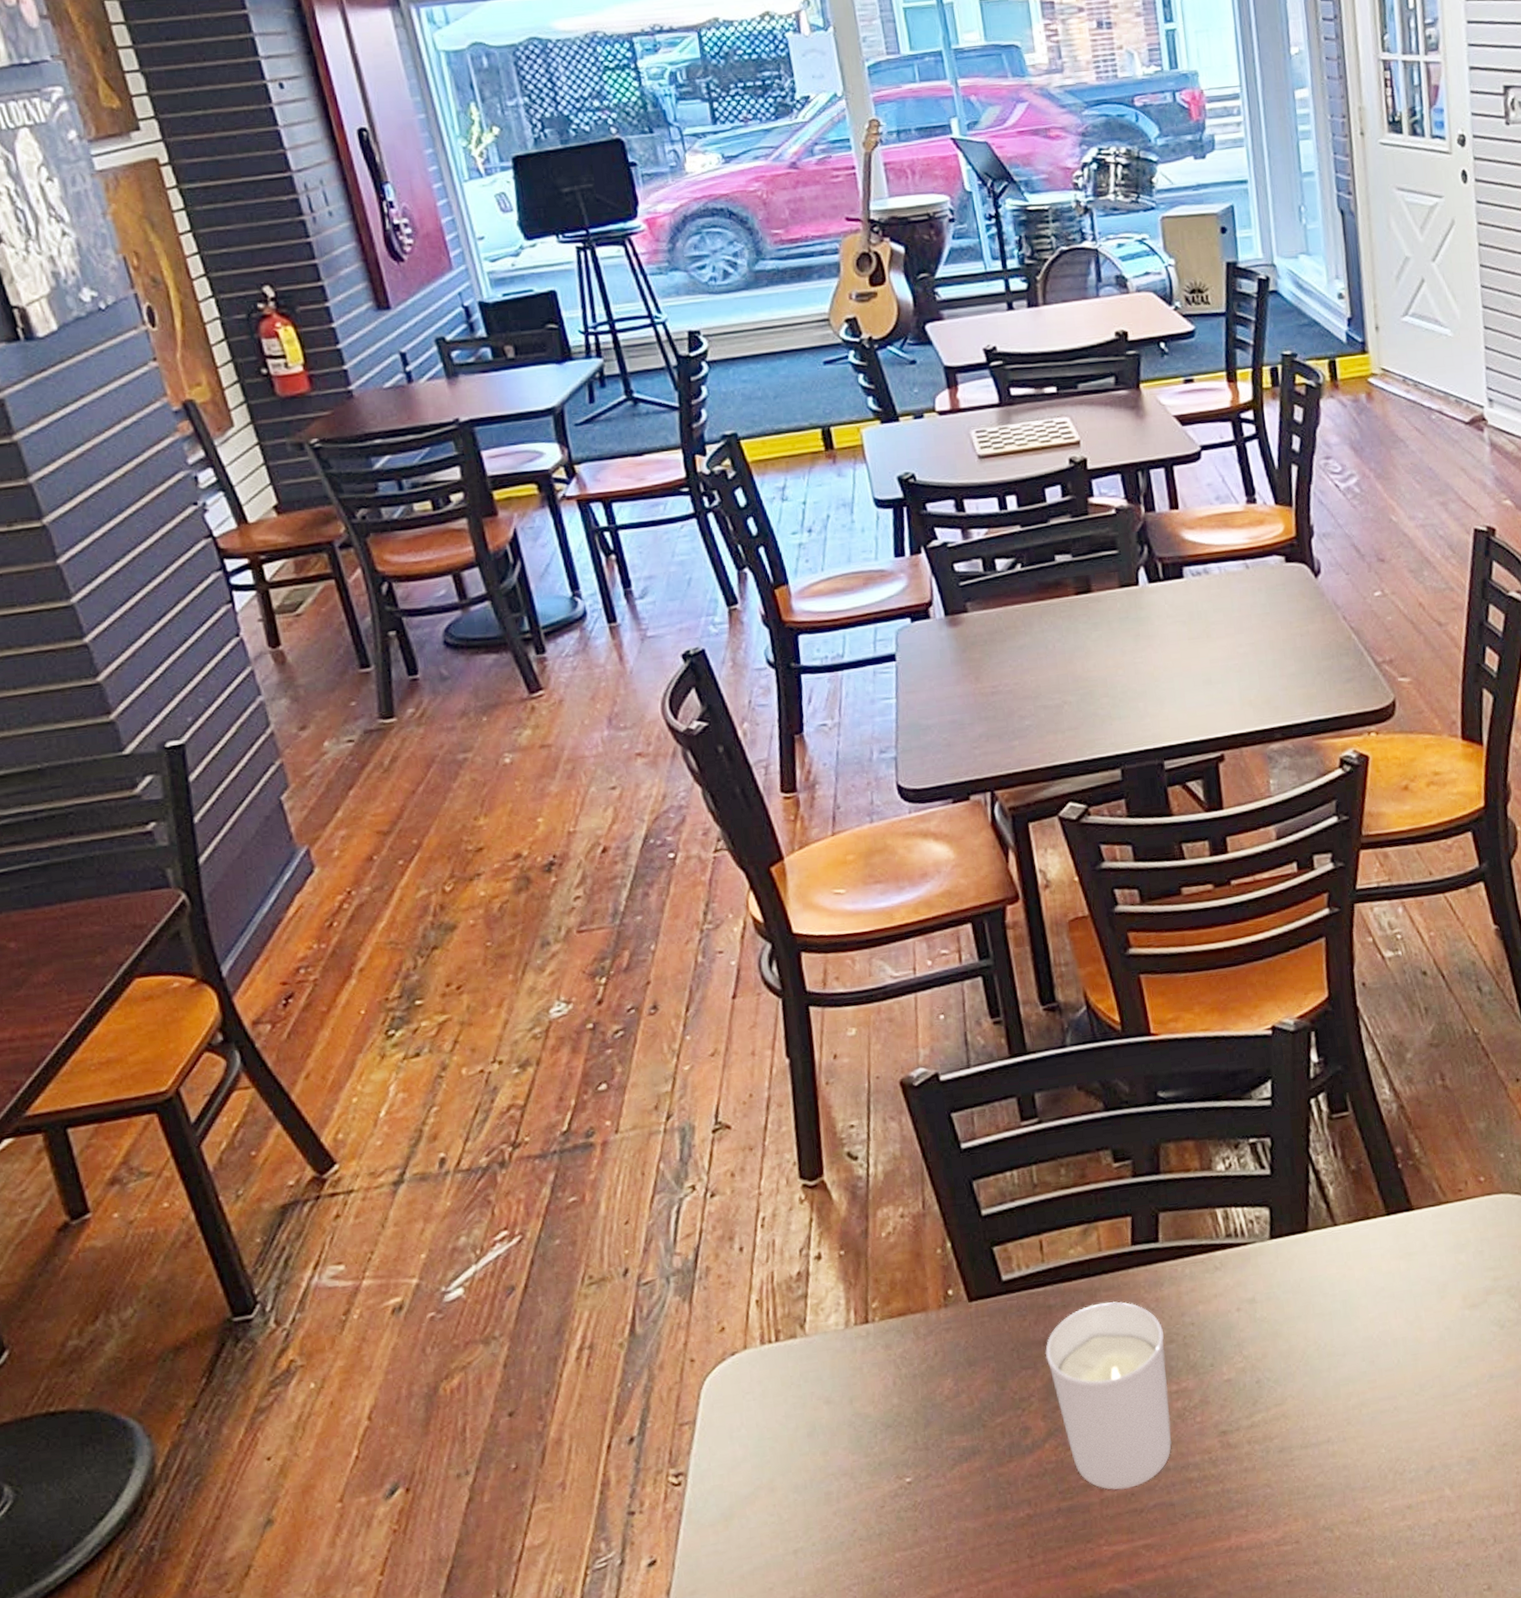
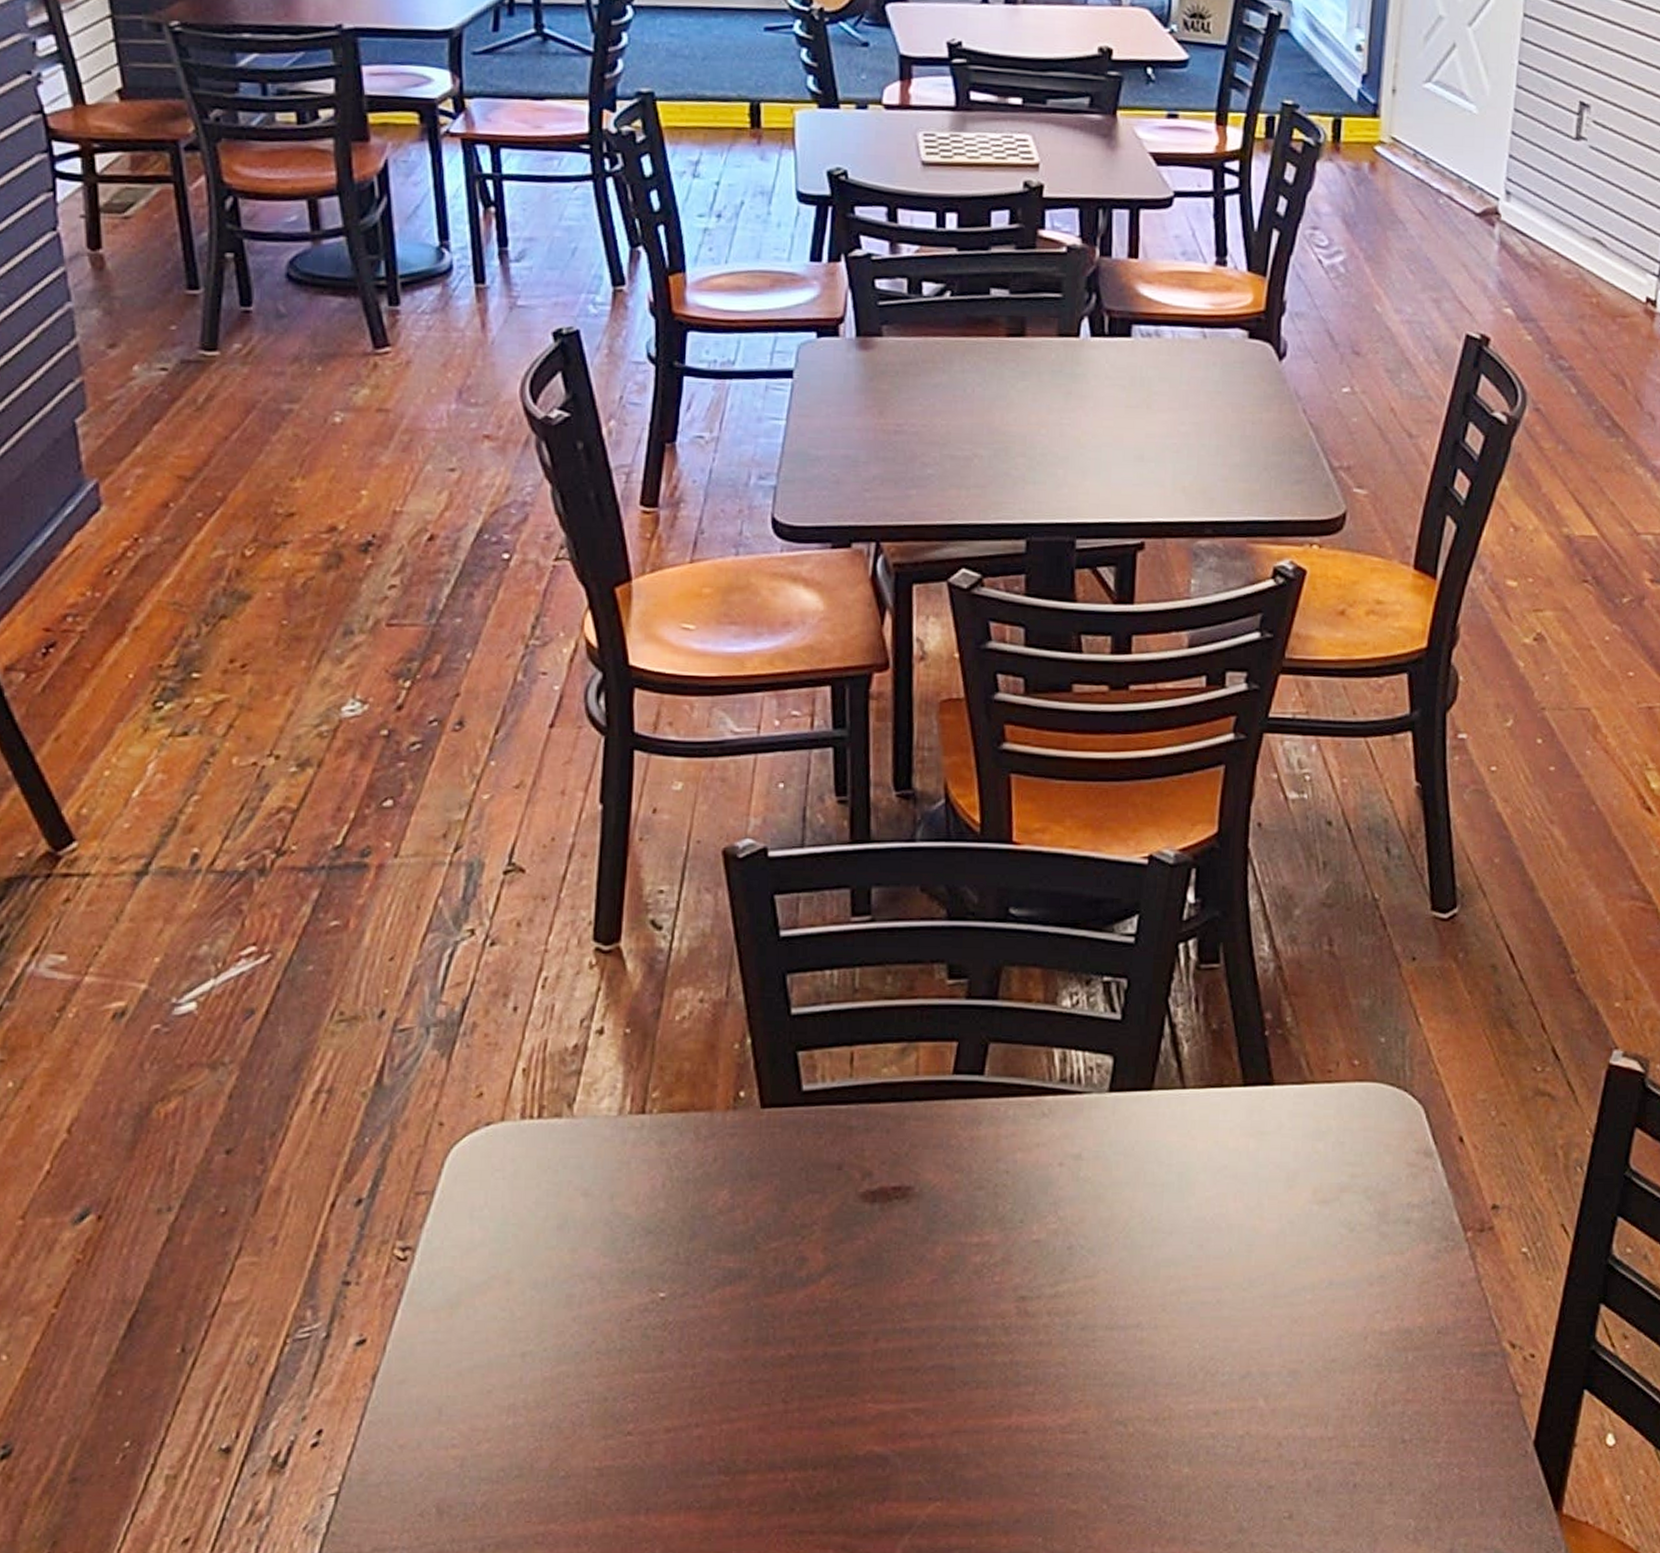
candle holder: present [1045,1301,1172,1490] -> none [836,1132,973,1343]

